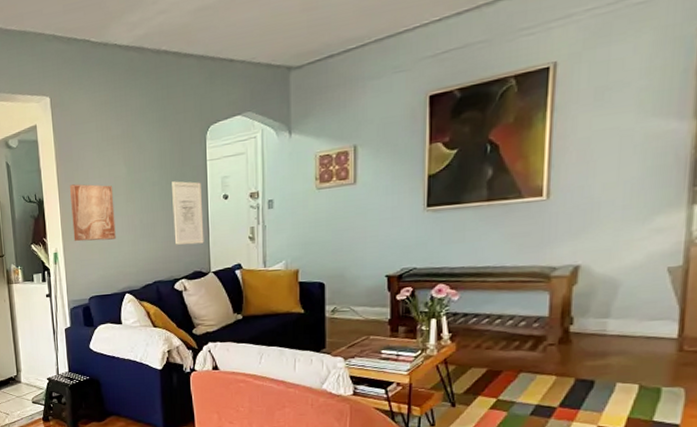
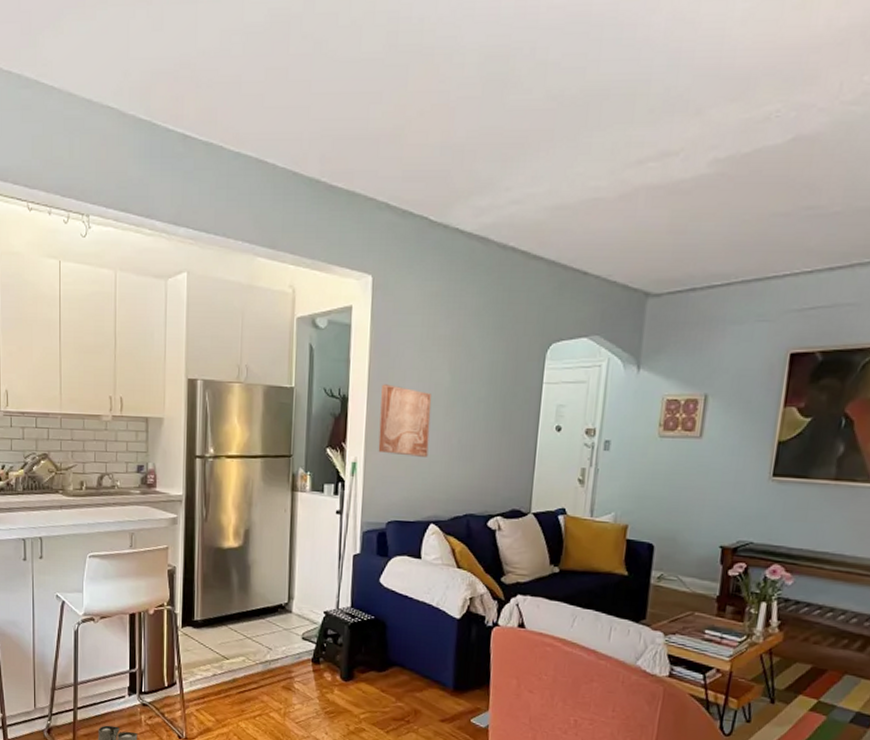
wall art: present [172,181,204,245] -> none [494,401,533,478]

